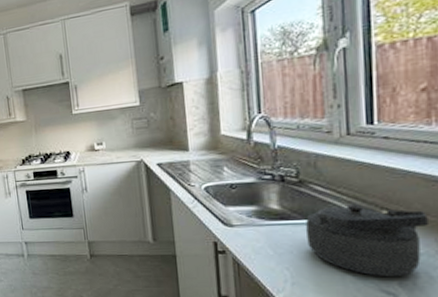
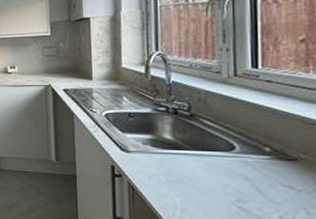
kettle: present [306,204,428,277] -> none [196,140,306,211]

